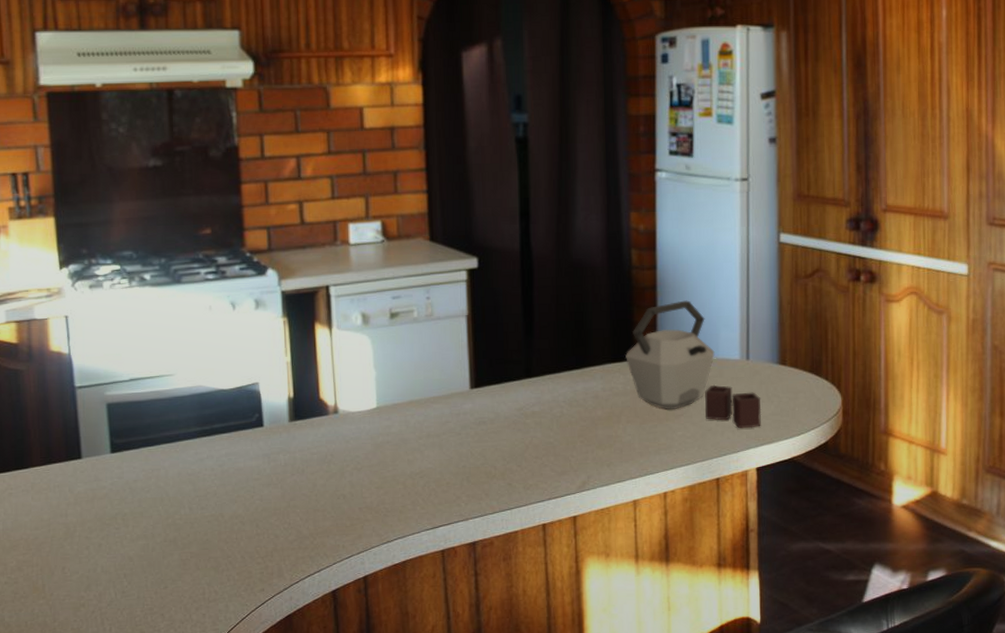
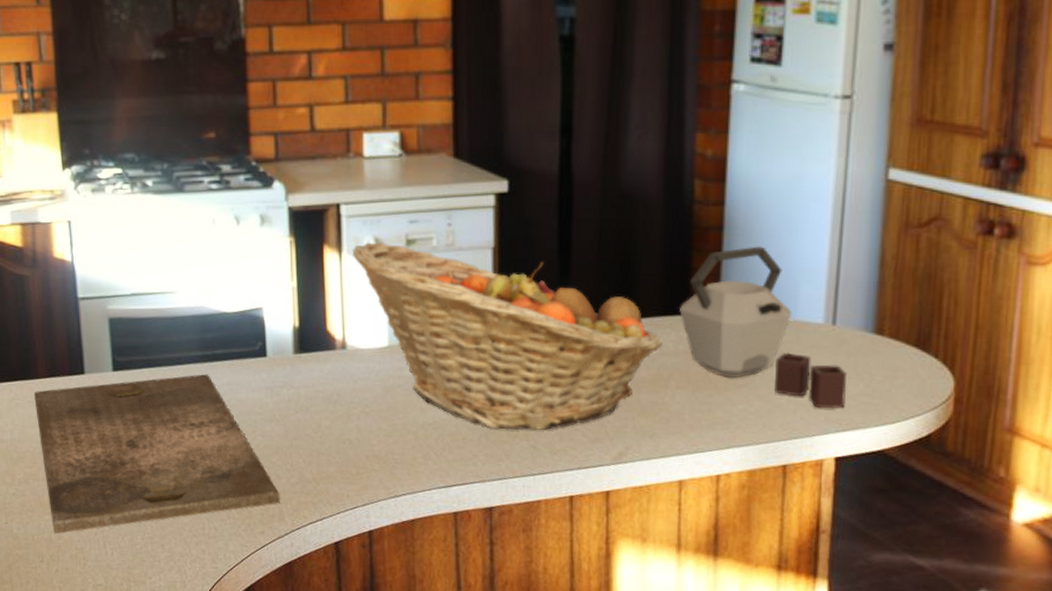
cutting board: none [29,448,279,617] -> present [34,374,280,534]
fruit basket: none [341,317,614,472] -> present [352,242,663,431]

